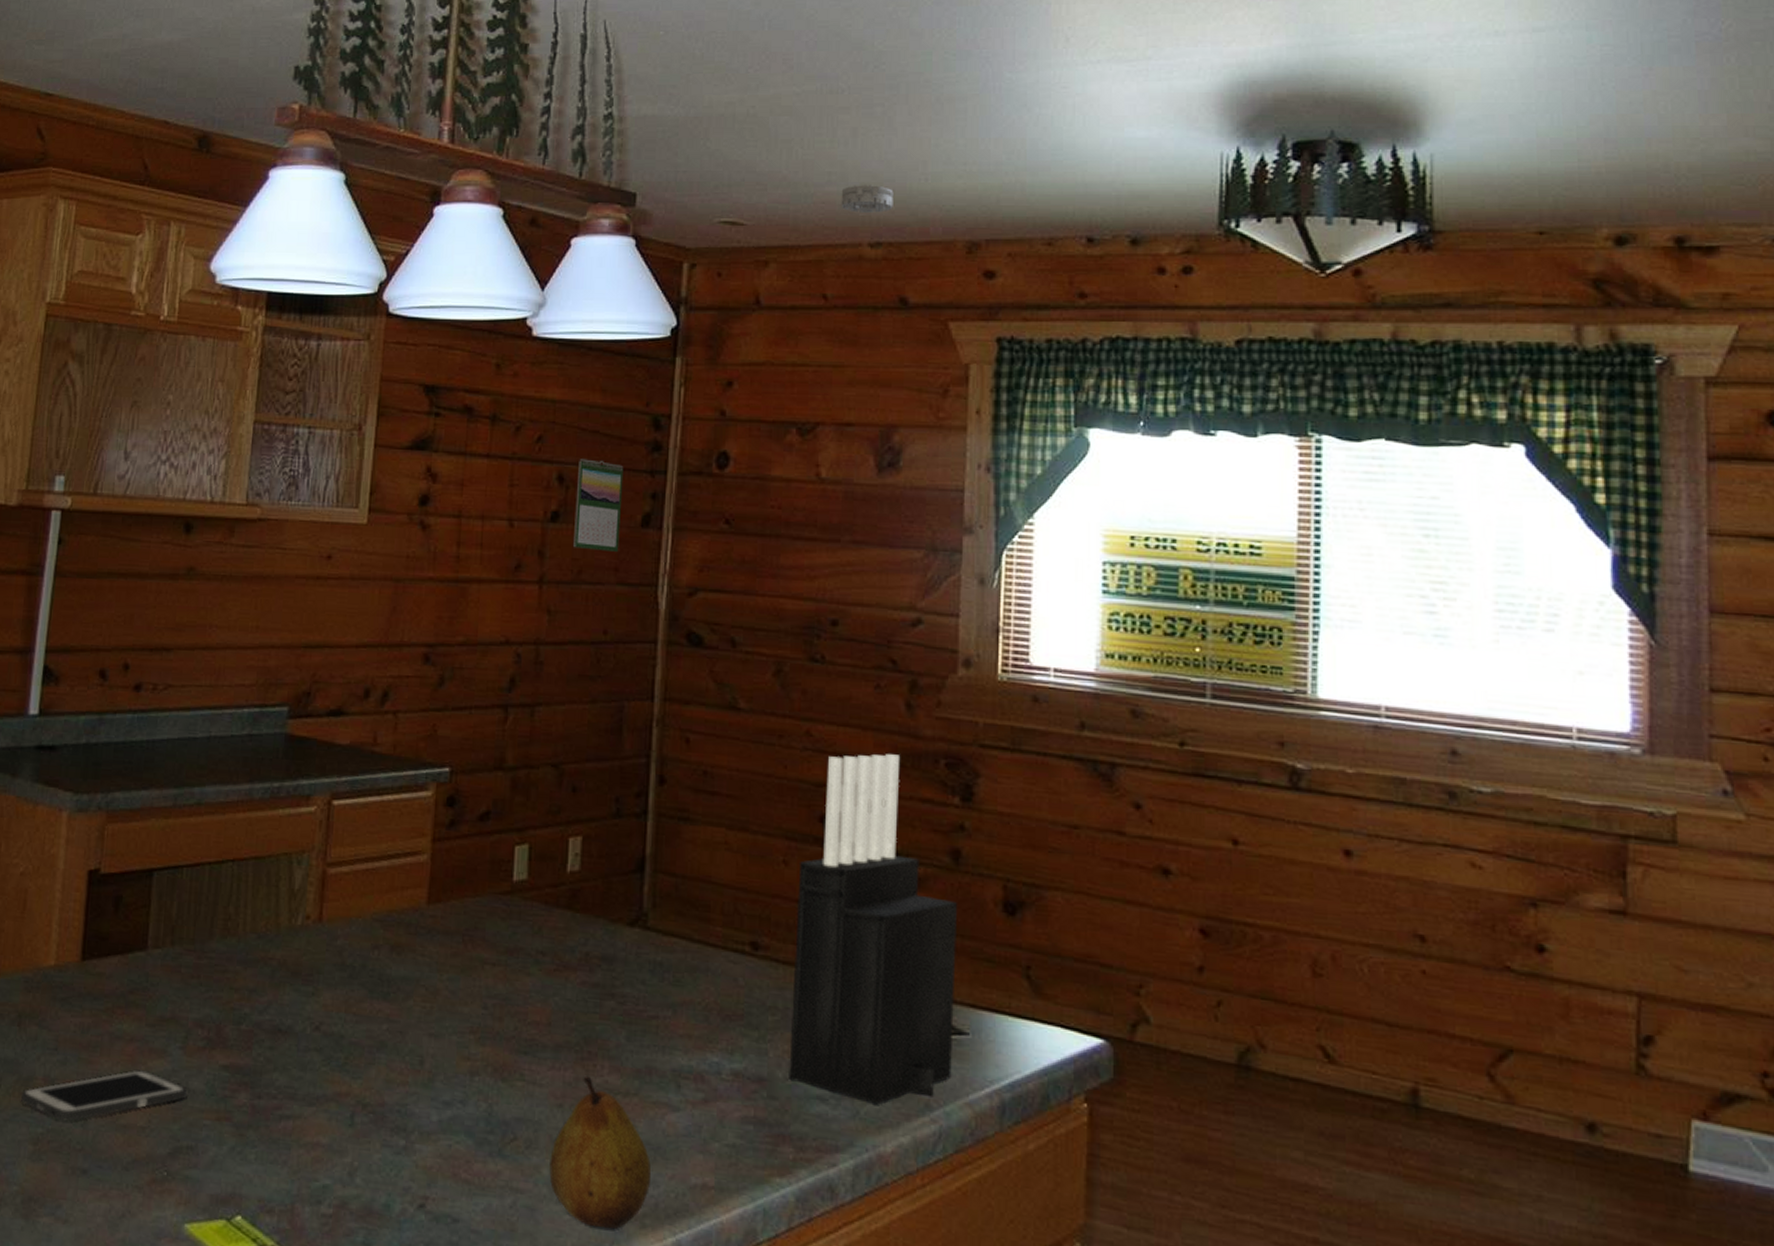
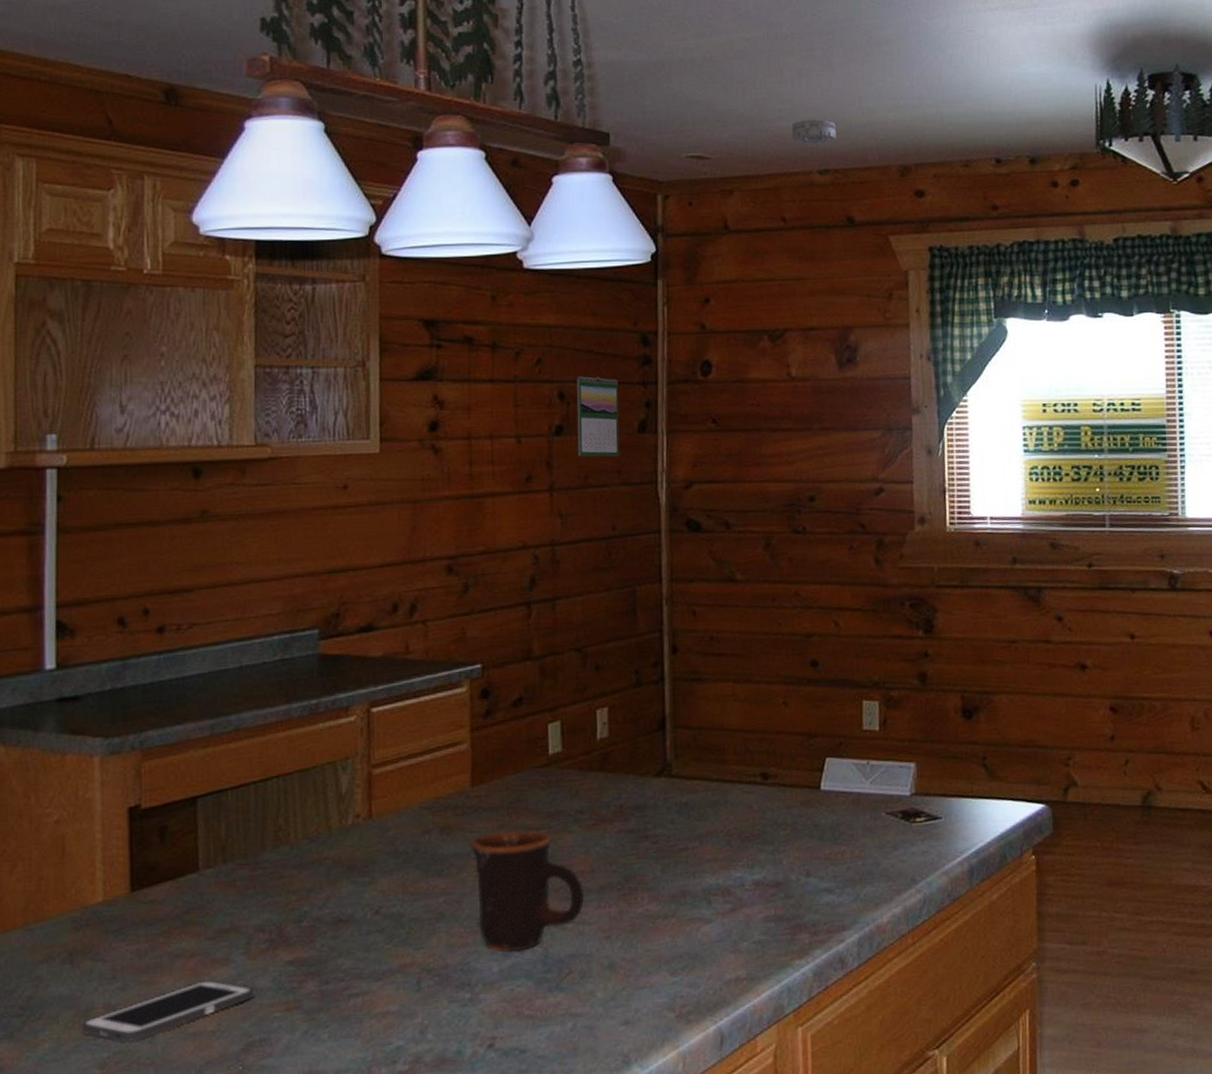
mug: none [419,961,538,1103] -> present [469,830,585,953]
fruit: present [549,1075,652,1229] -> none [603,908,692,1031]
knife block: present [789,754,958,1105] -> none [796,602,930,887]

